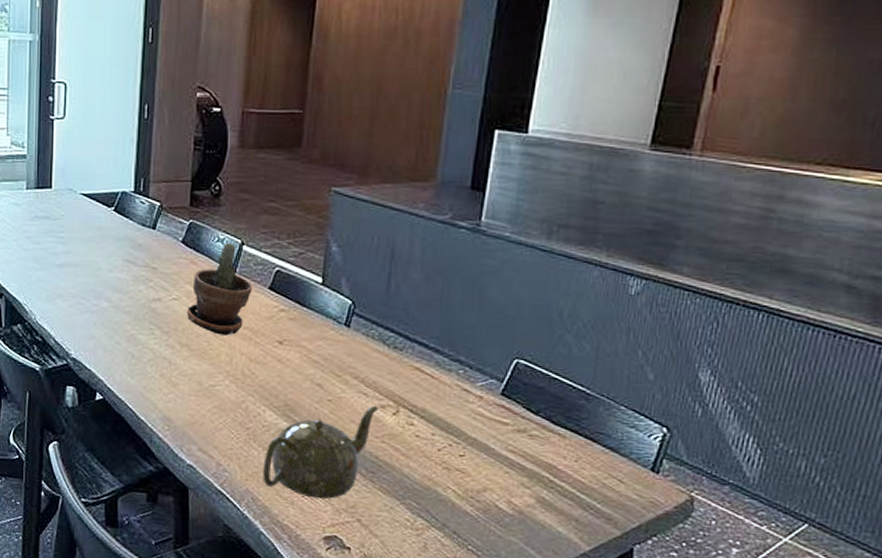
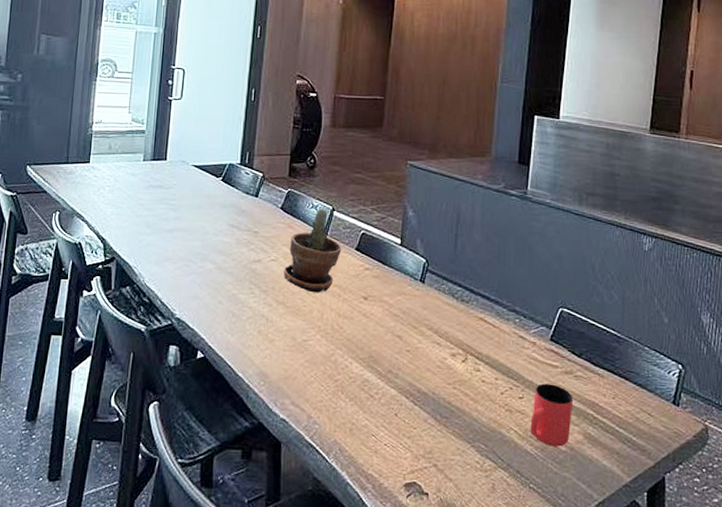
teapot: present [263,405,379,499] -> none [349,354,450,447]
cup: none [471,441,526,510] -> present [530,383,574,447]

